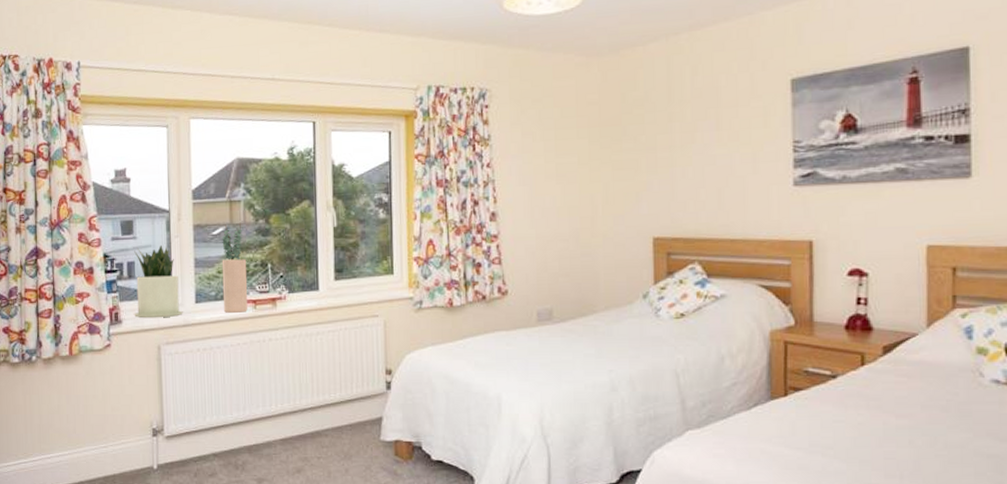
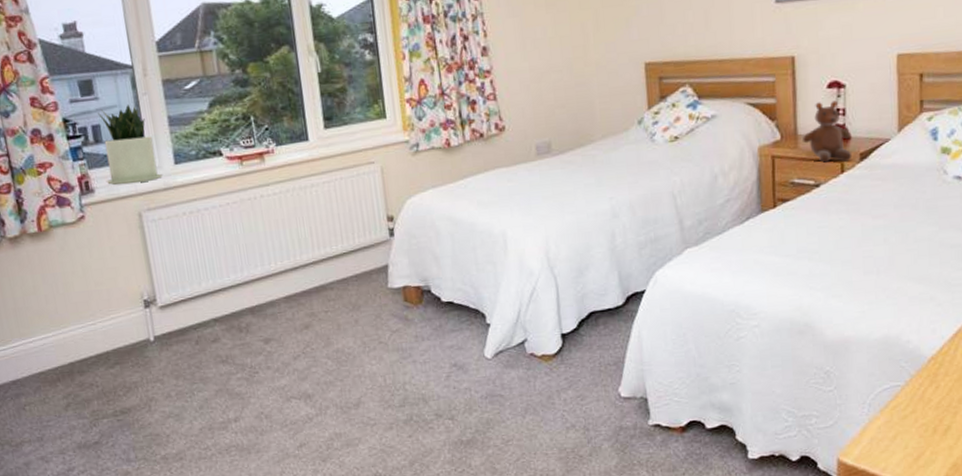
vase: present [221,222,248,314] -> none [196,73,233,173]
teddy bear: none [819,289,874,354] -> present [803,100,852,164]

